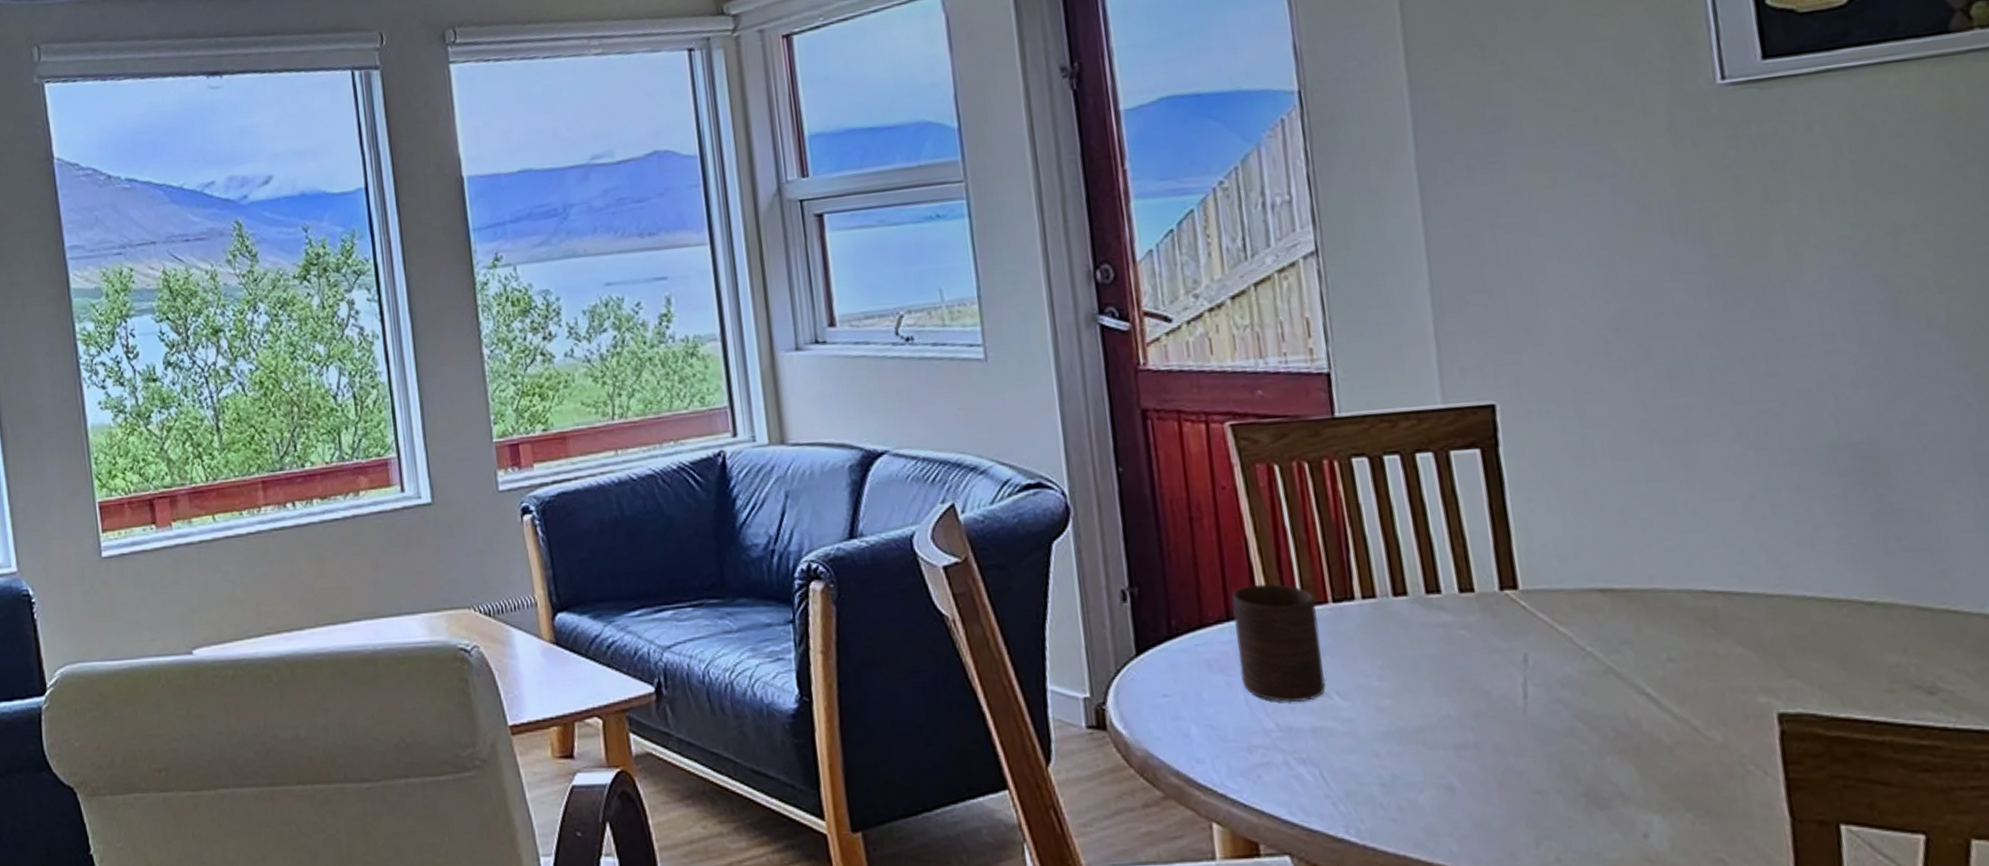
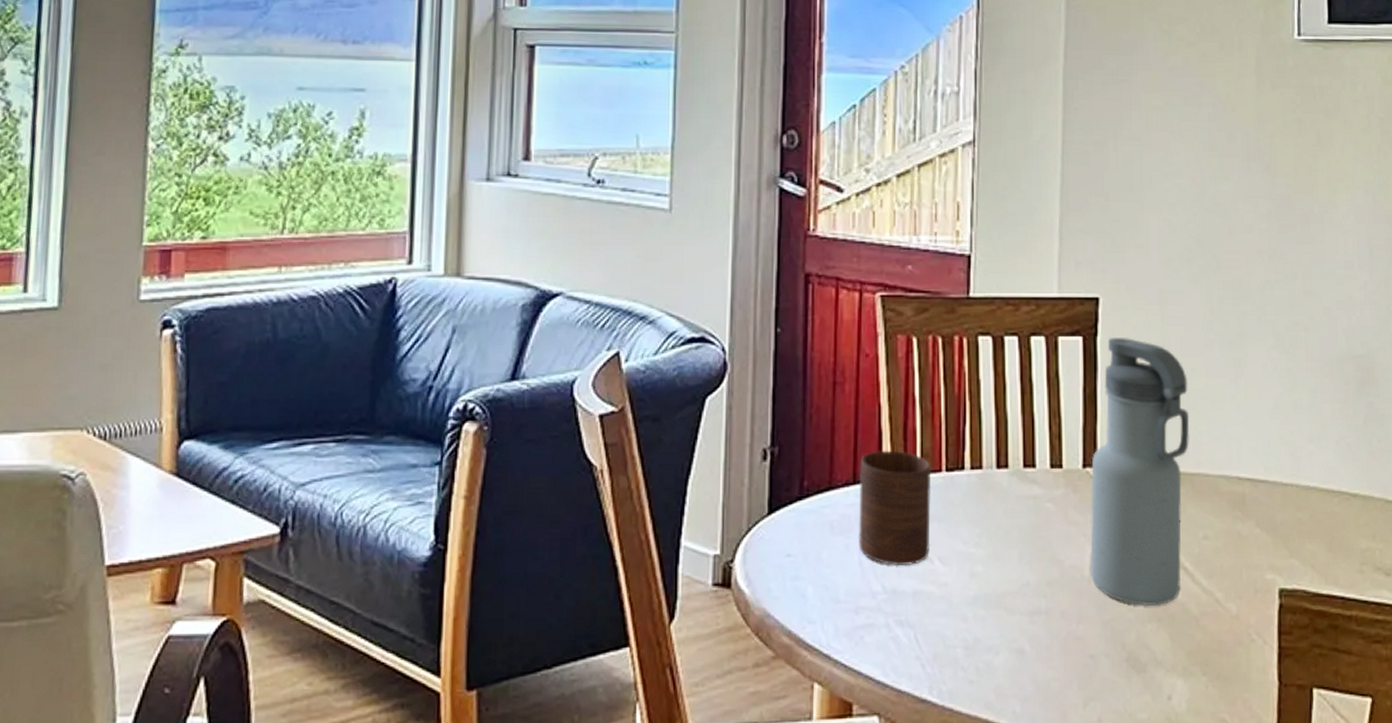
water bottle: none [1510,445,1645,738] -> present [1089,338,1190,607]

